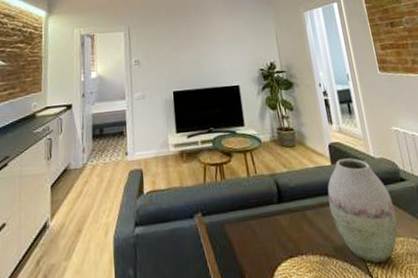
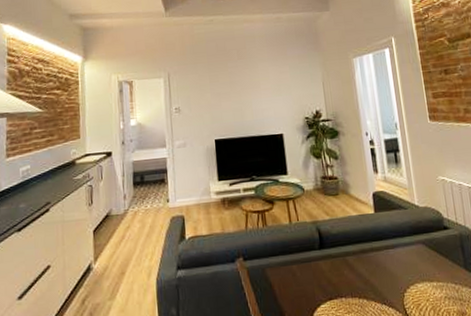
vase: present [327,158,398,264] -> none [369,206,438,307]

